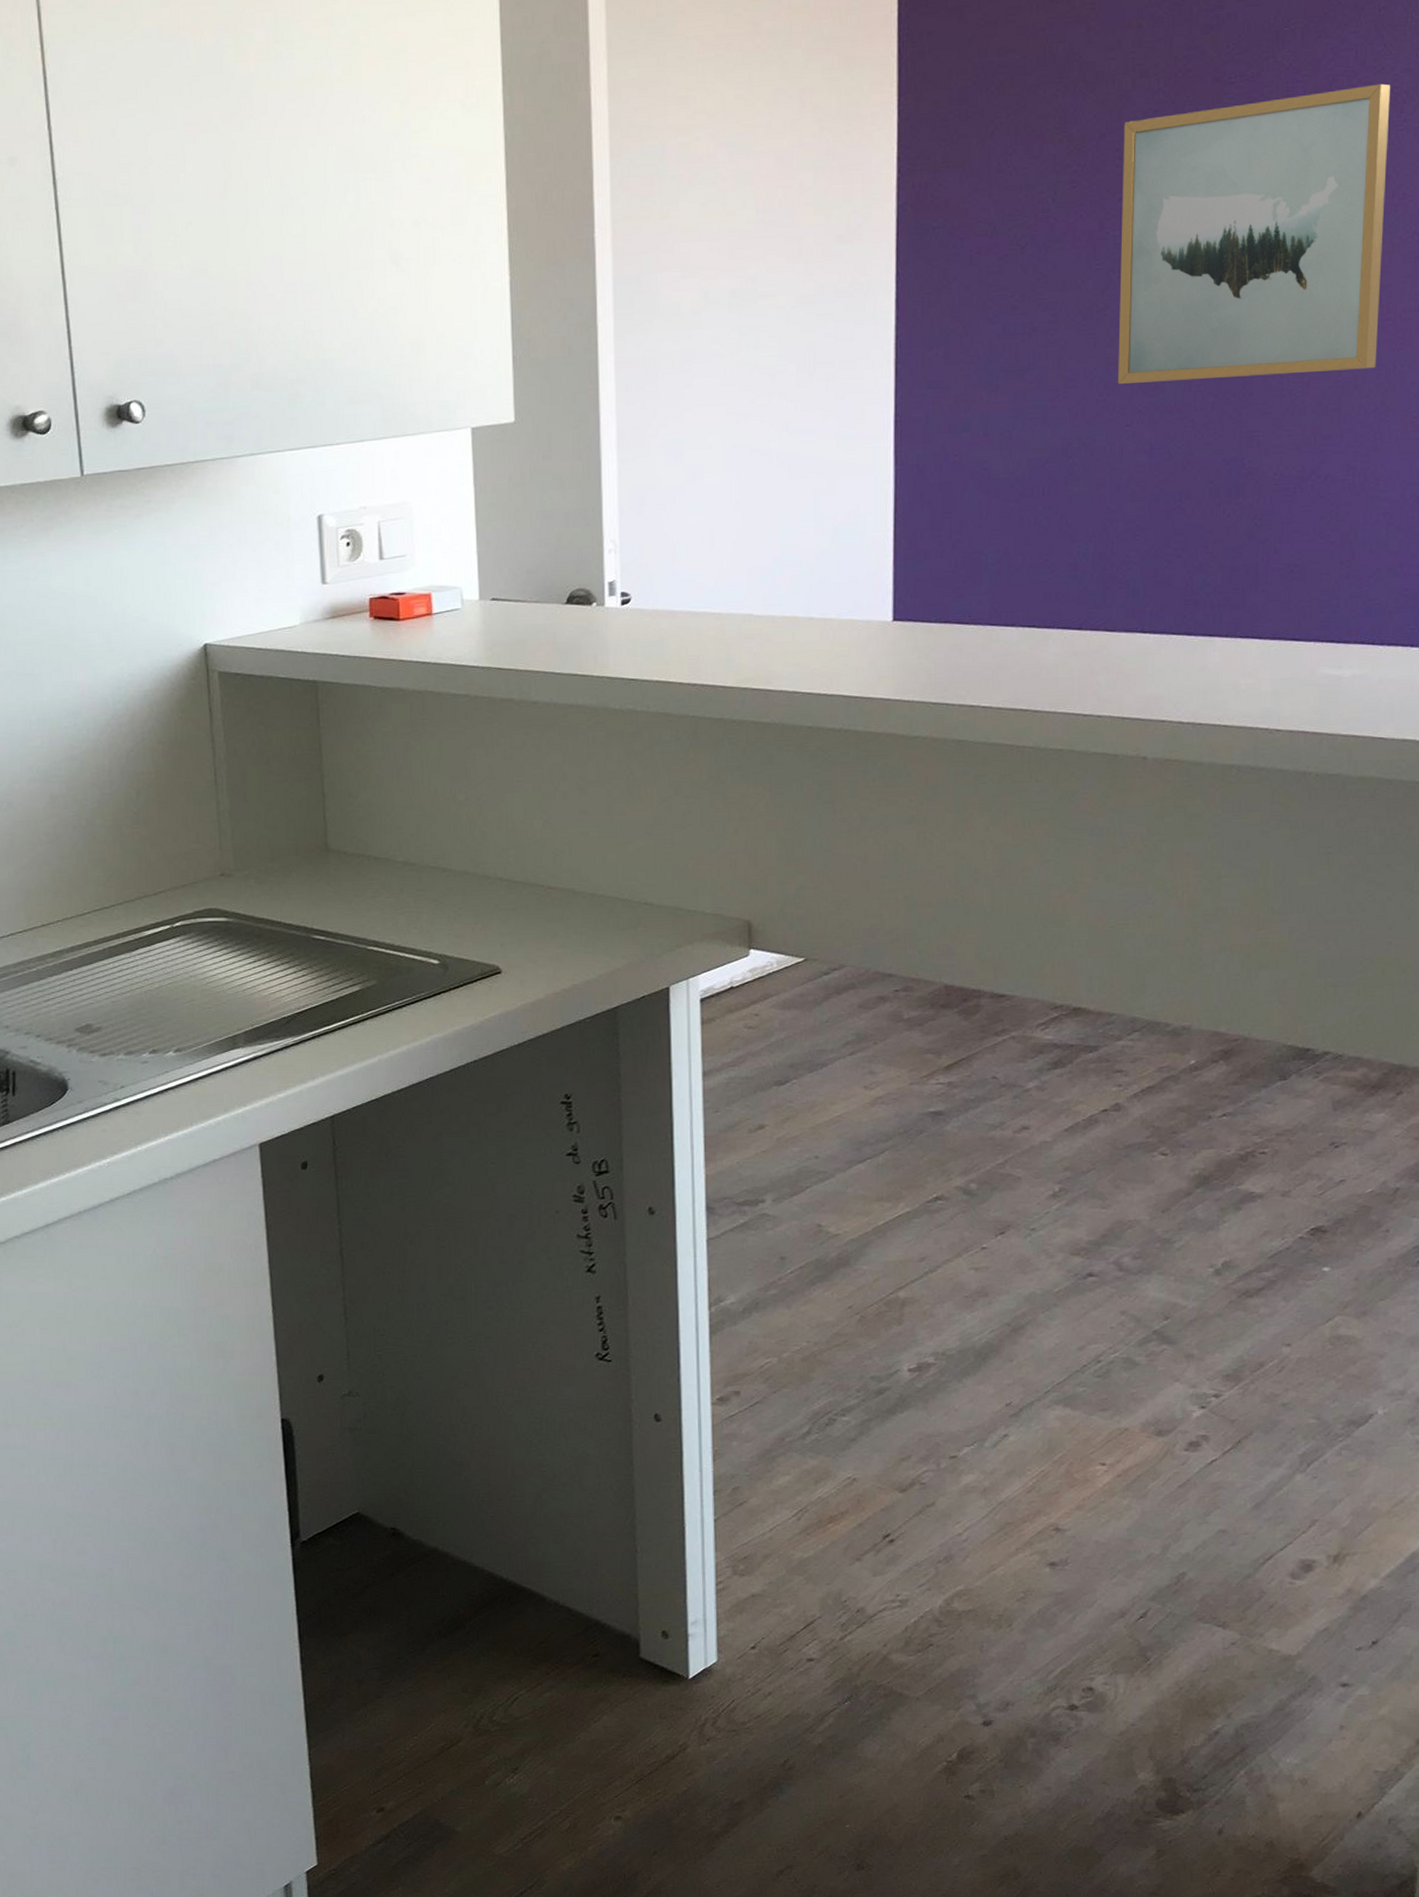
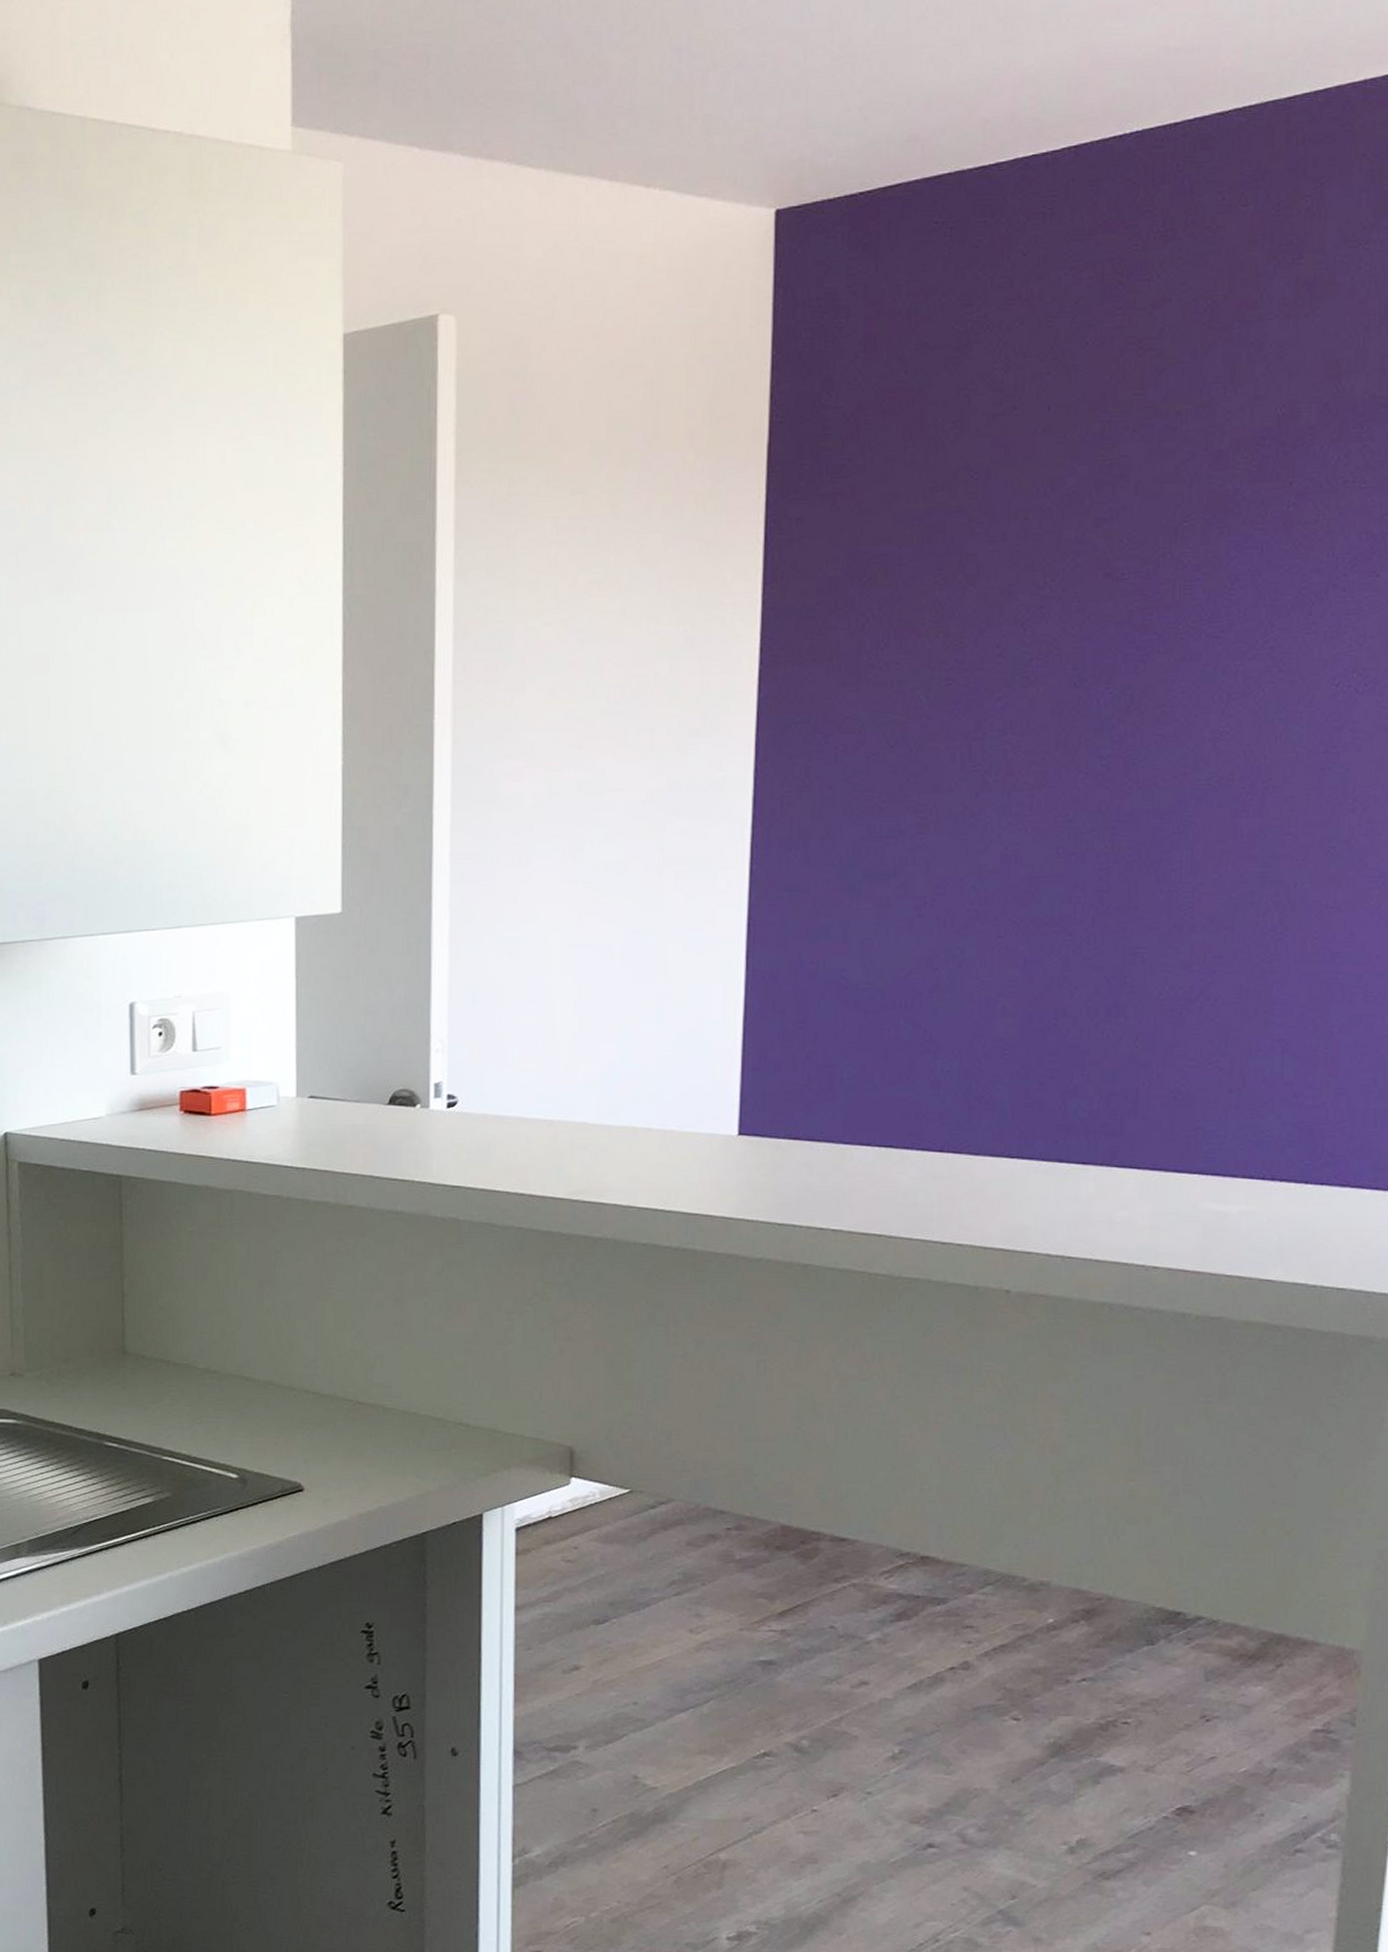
wall art: present [1118,83,1390,384] -> none [991,584,1298,893]

